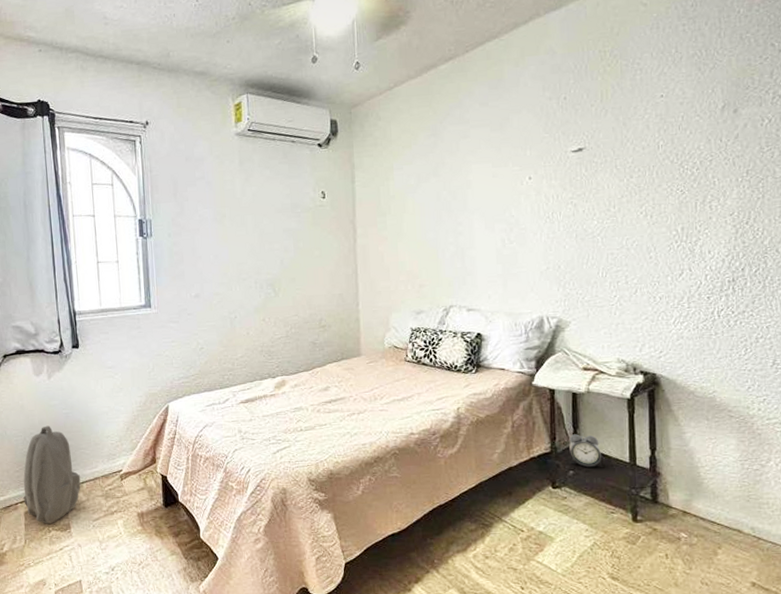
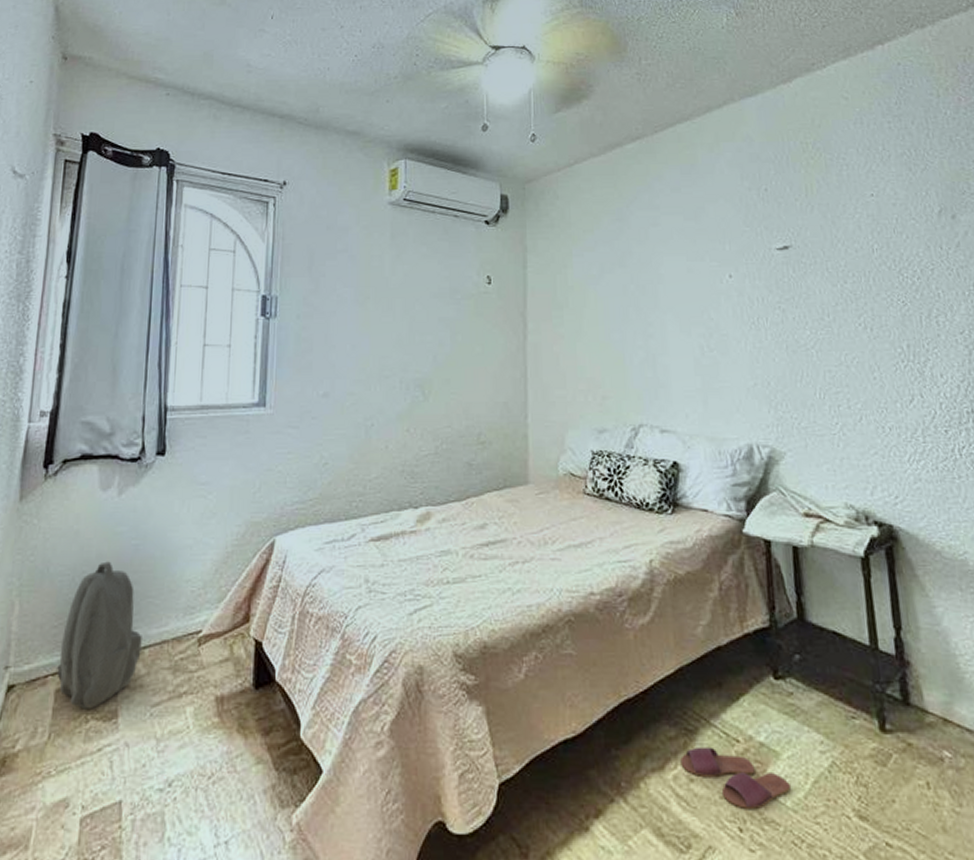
slippers: none [479,535,561,575] -> present [680,747,791,809]
alarm clock: present [569,434,604,468] -> none [792,603,838,652]

